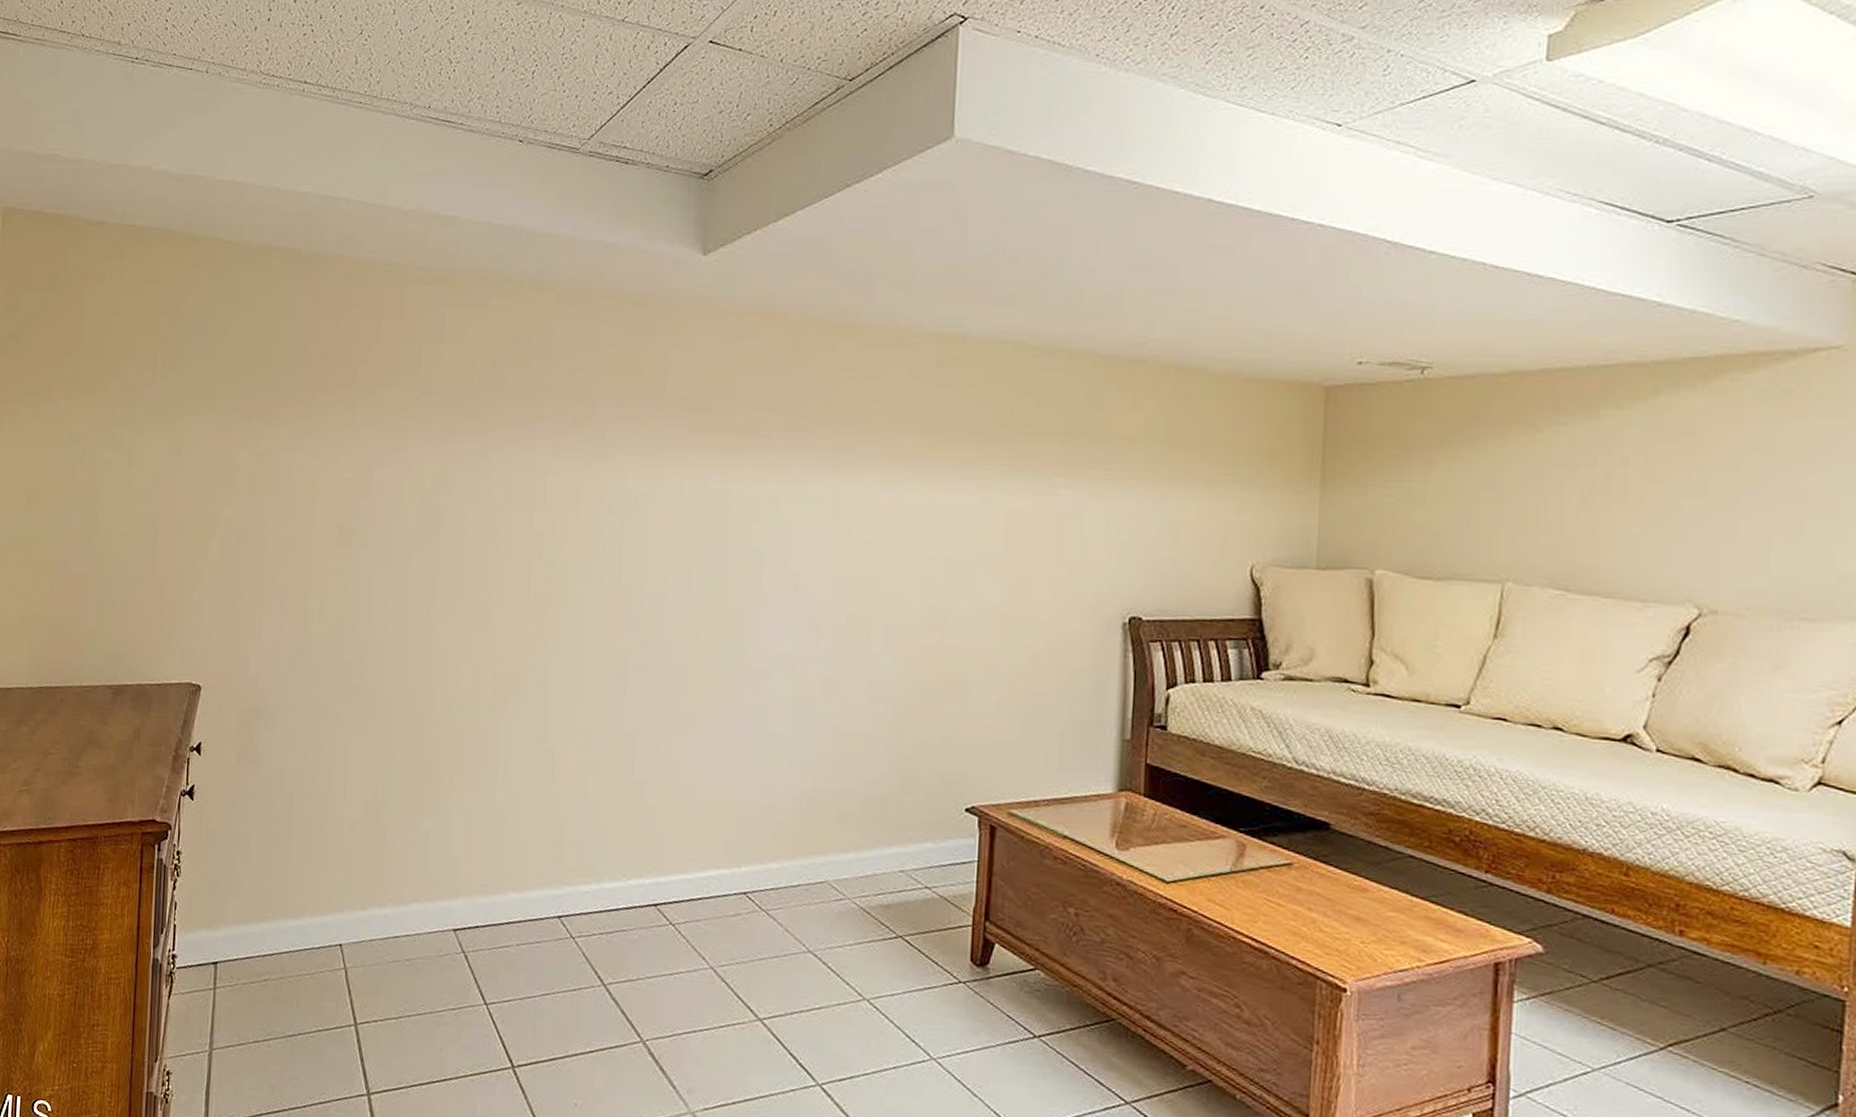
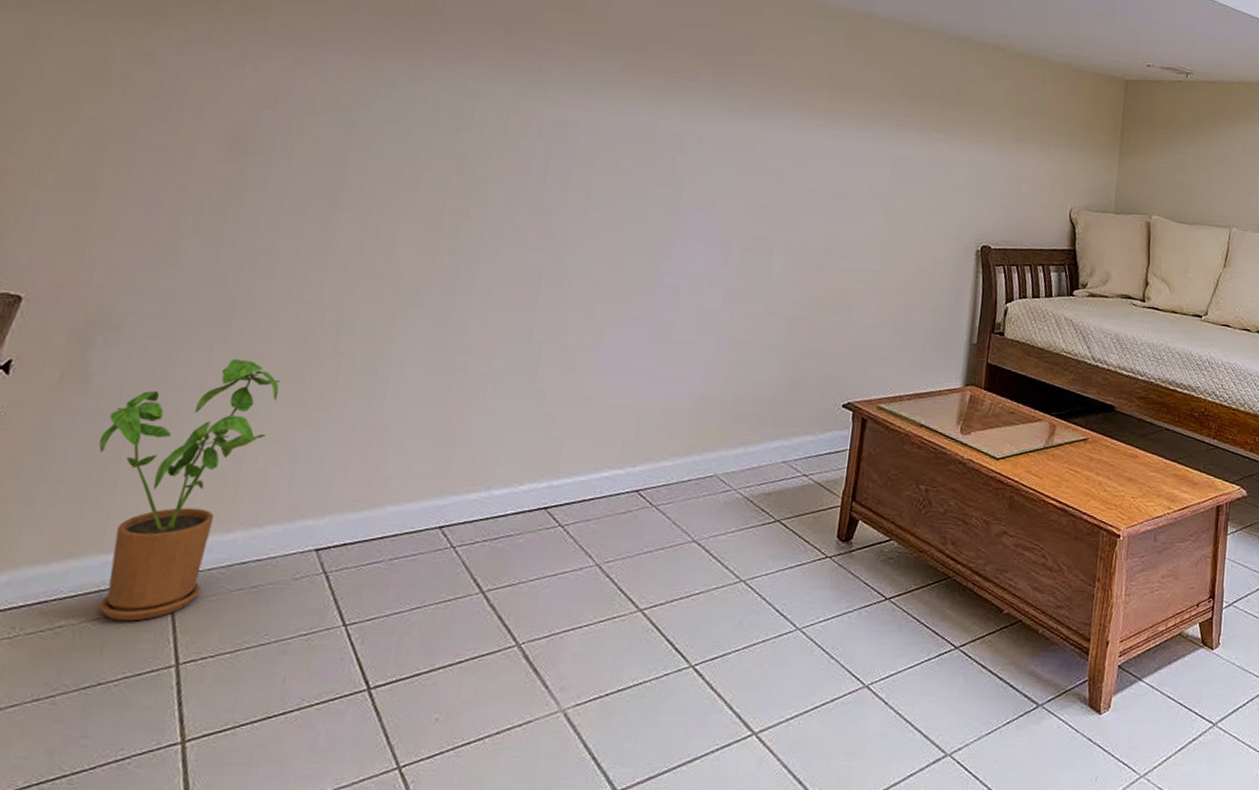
house plant: none [272,744,406,982] -> present [98,358,280,621]

